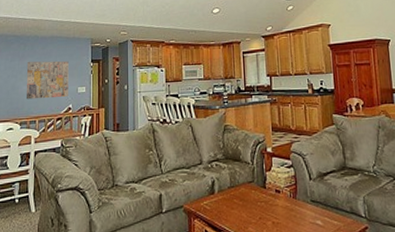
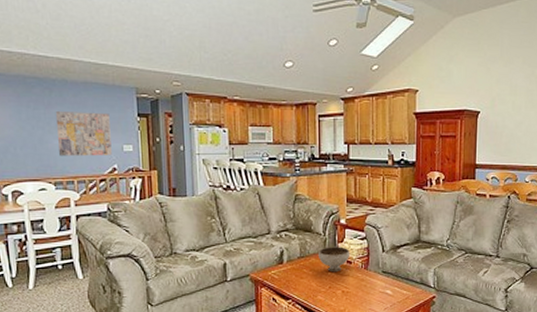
bowl: none [248,175,278,201] -> present [319,246,349,271]

